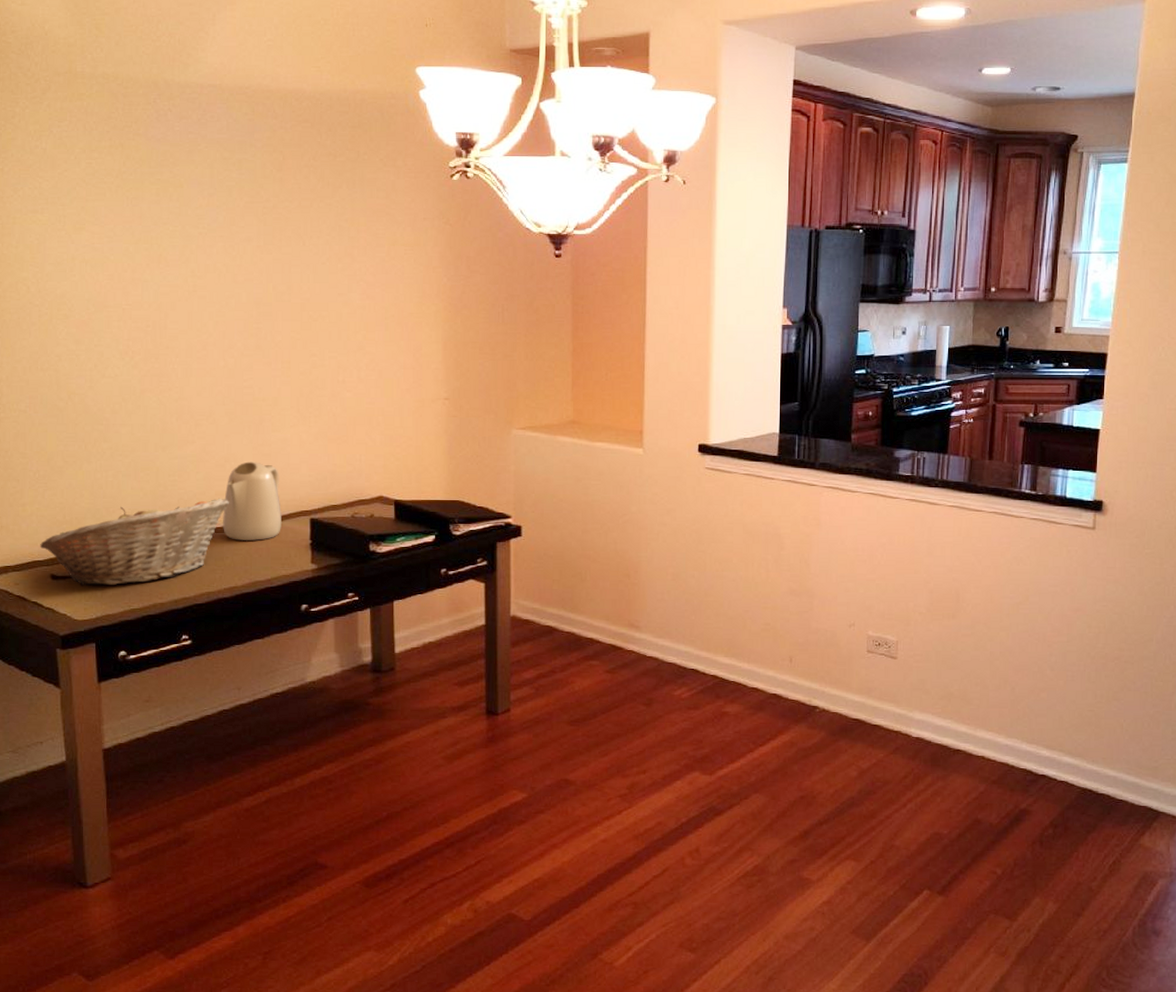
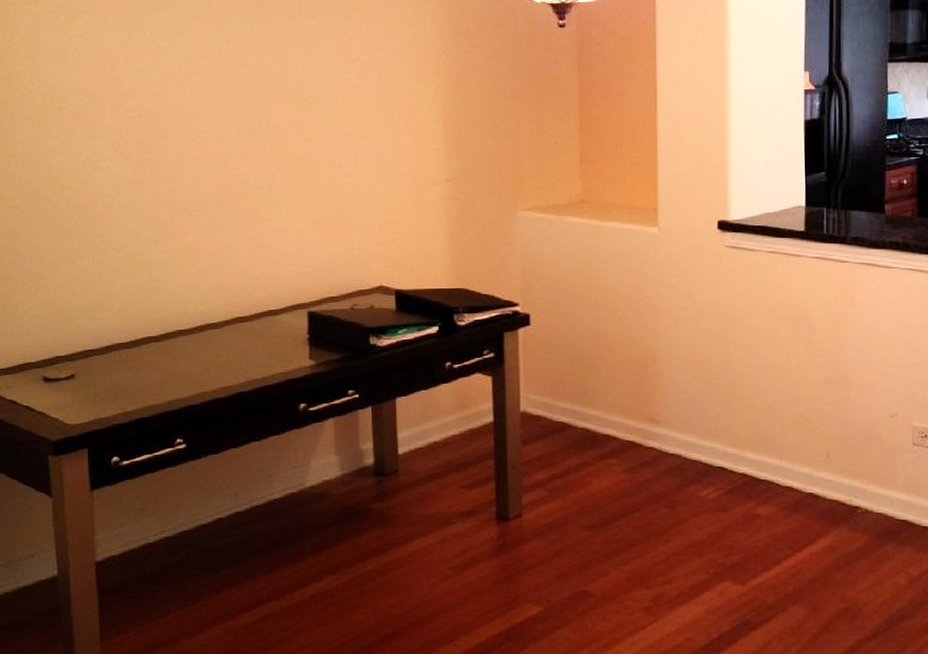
fruit basket: present [40,499,229,586] -> none [32,293,224,388]
kettle: present [223,461,281,541] -> none [218,253,278,337]

